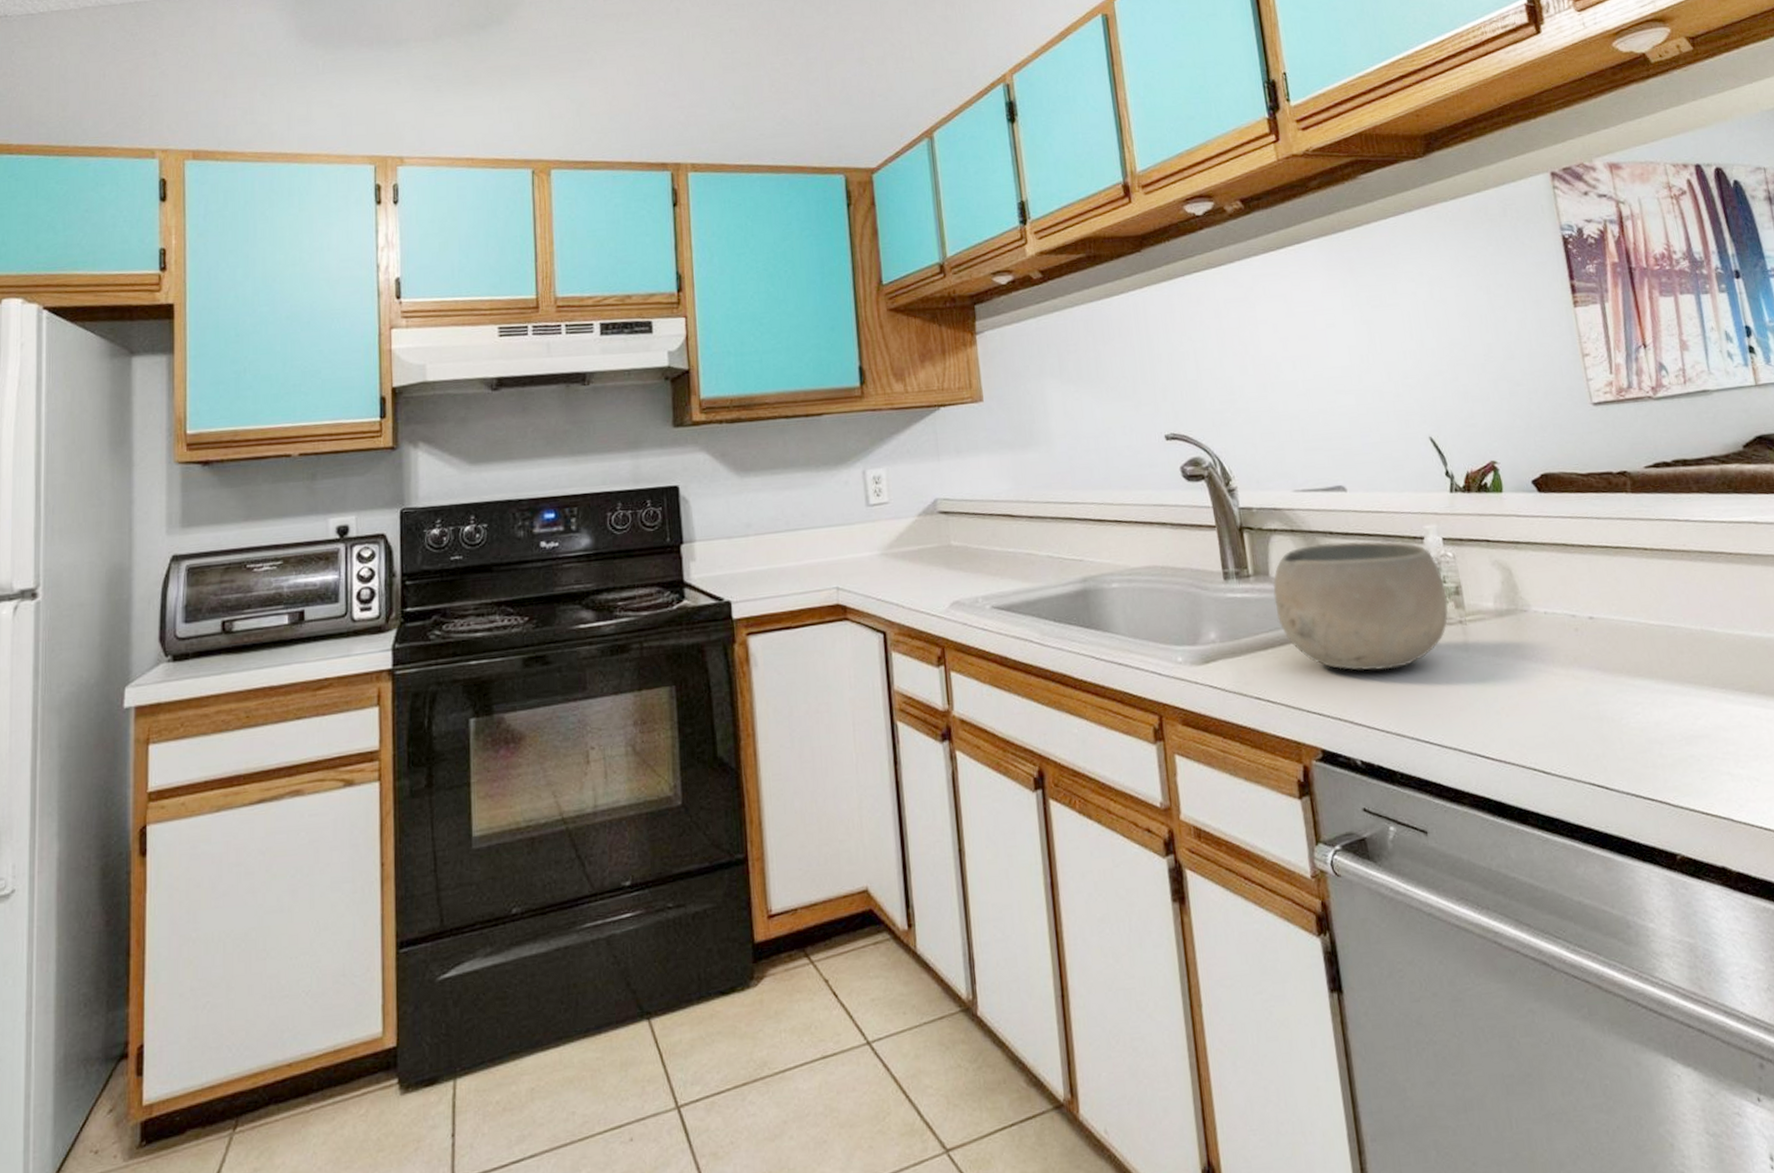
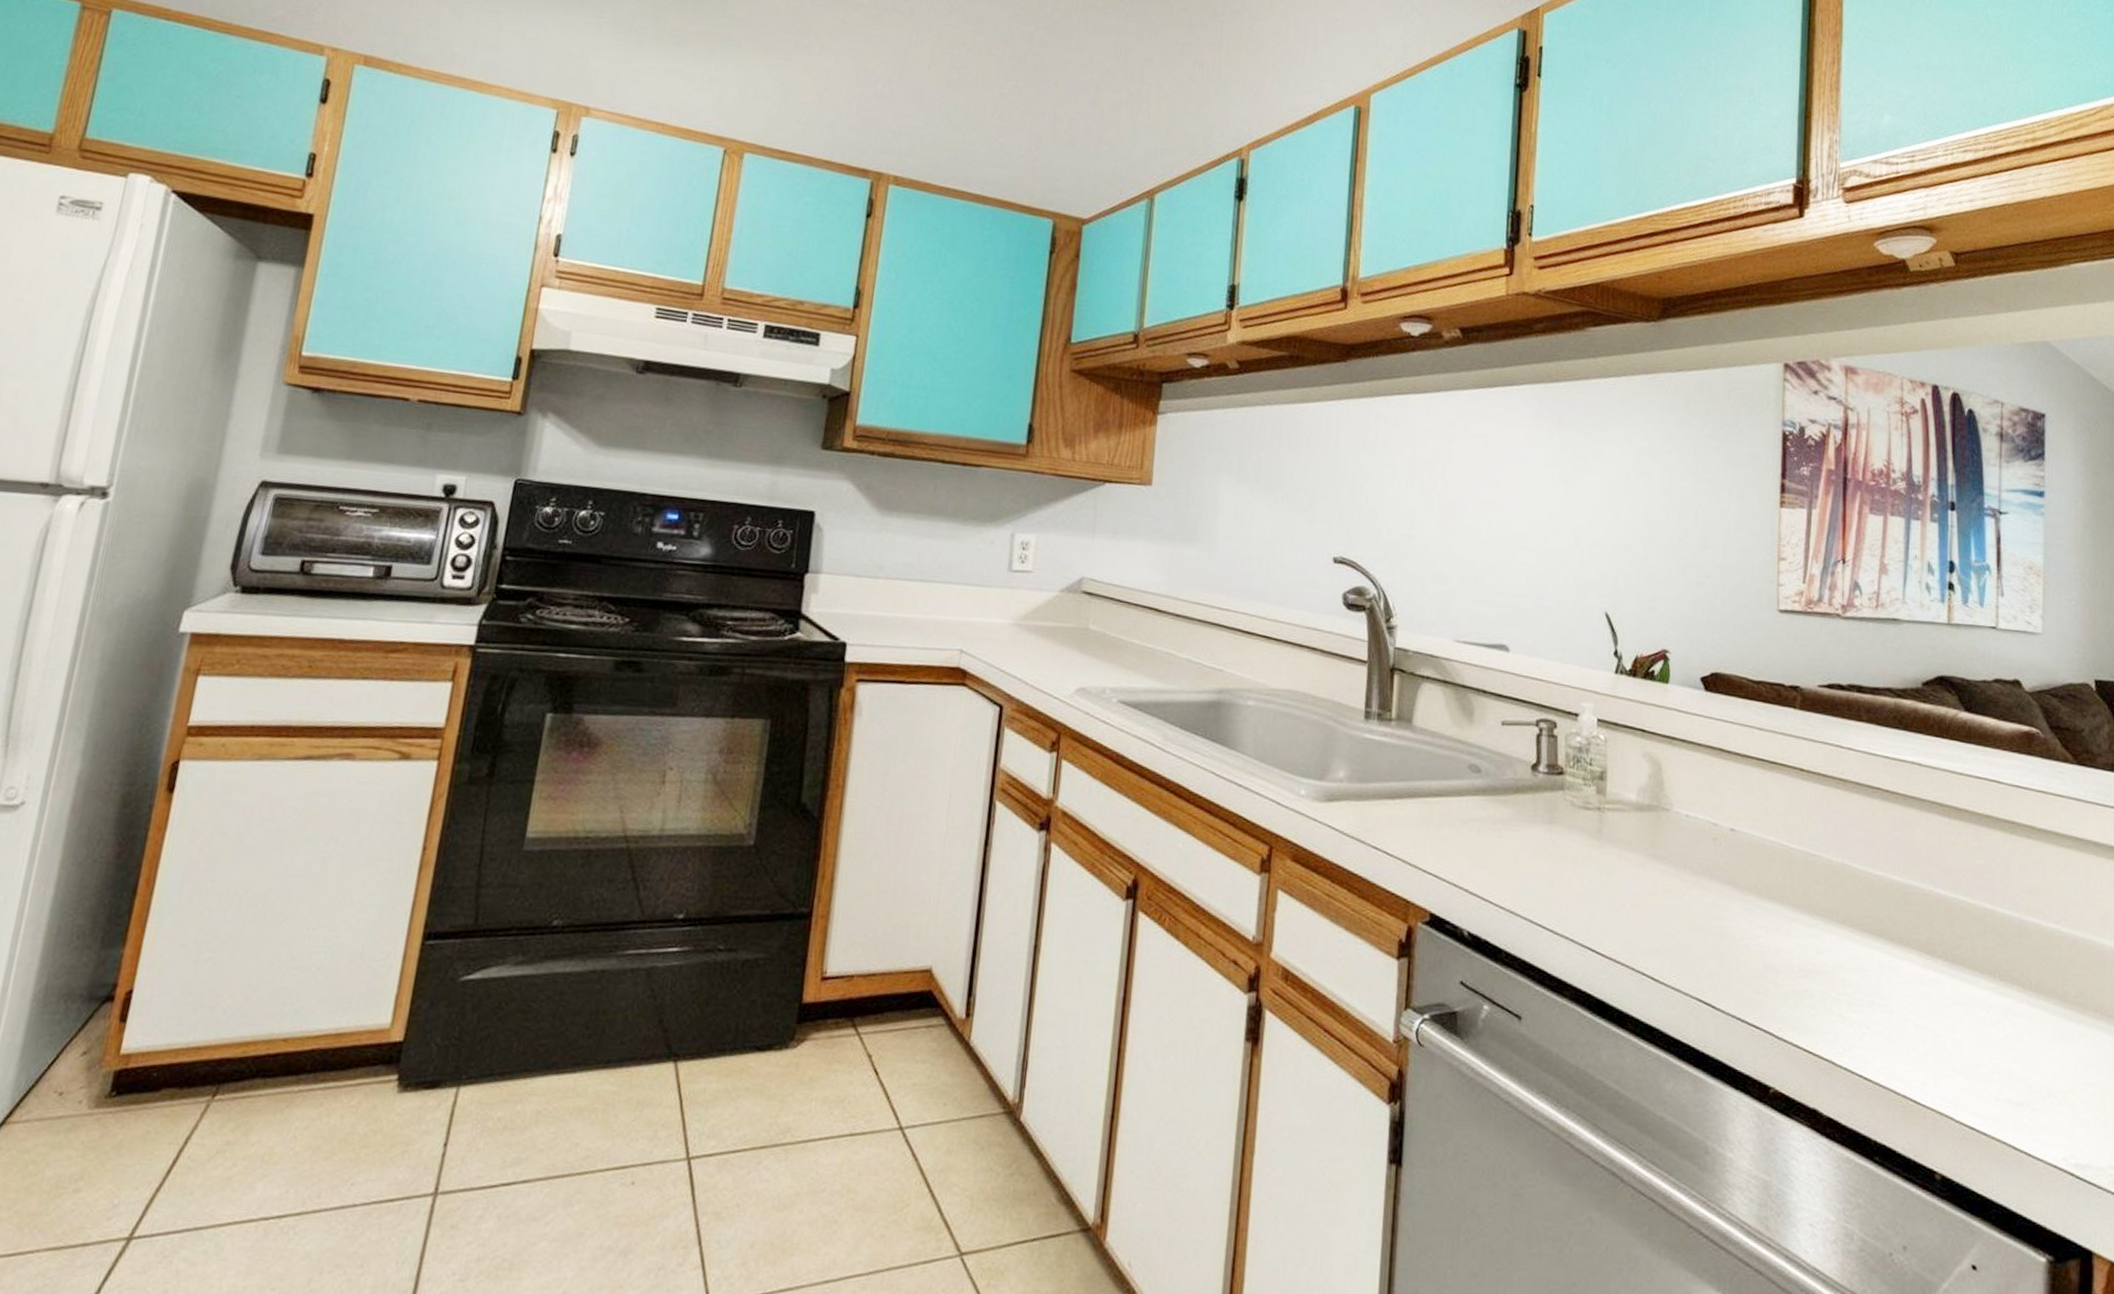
bowl: present [1273,541,1448,671] -> none [1411,700,1590,845]

